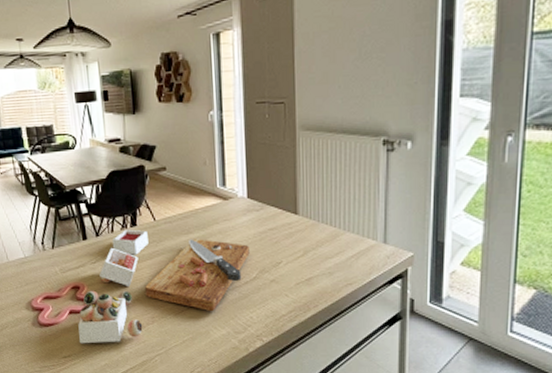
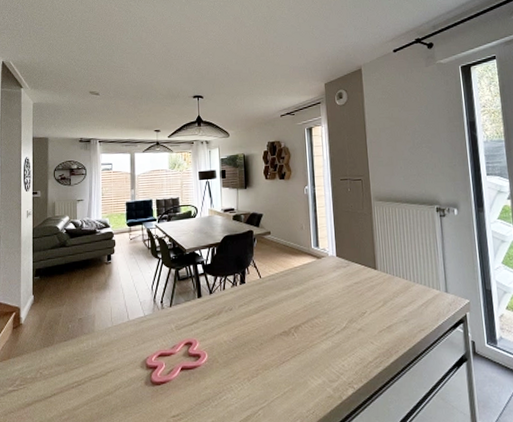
cutting board: present [78,229,250,344] -> none [188,286,340,401]

